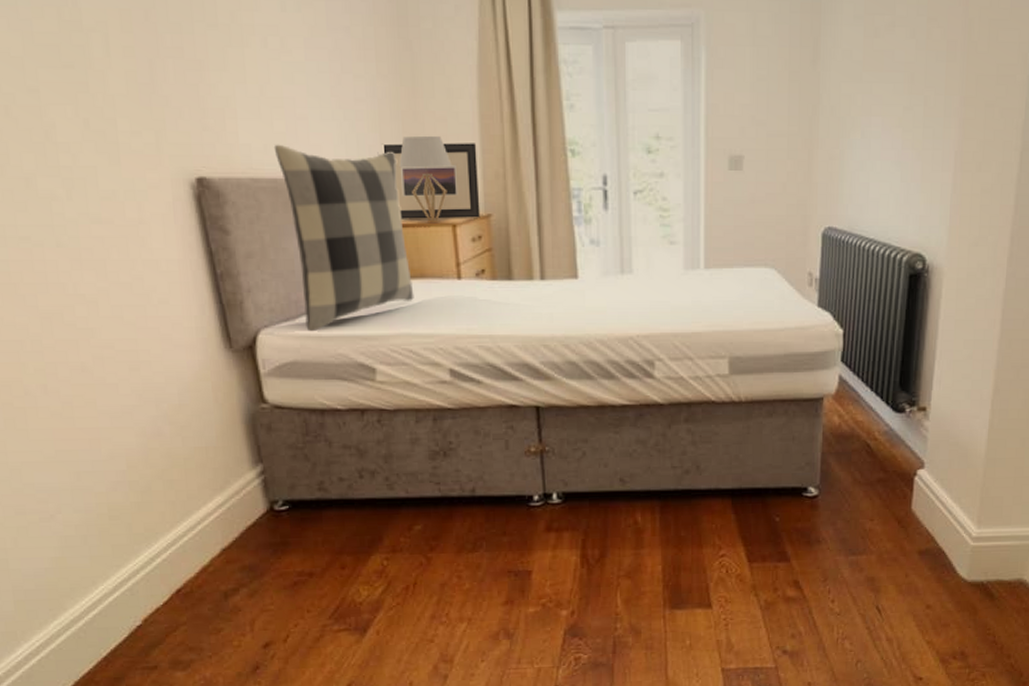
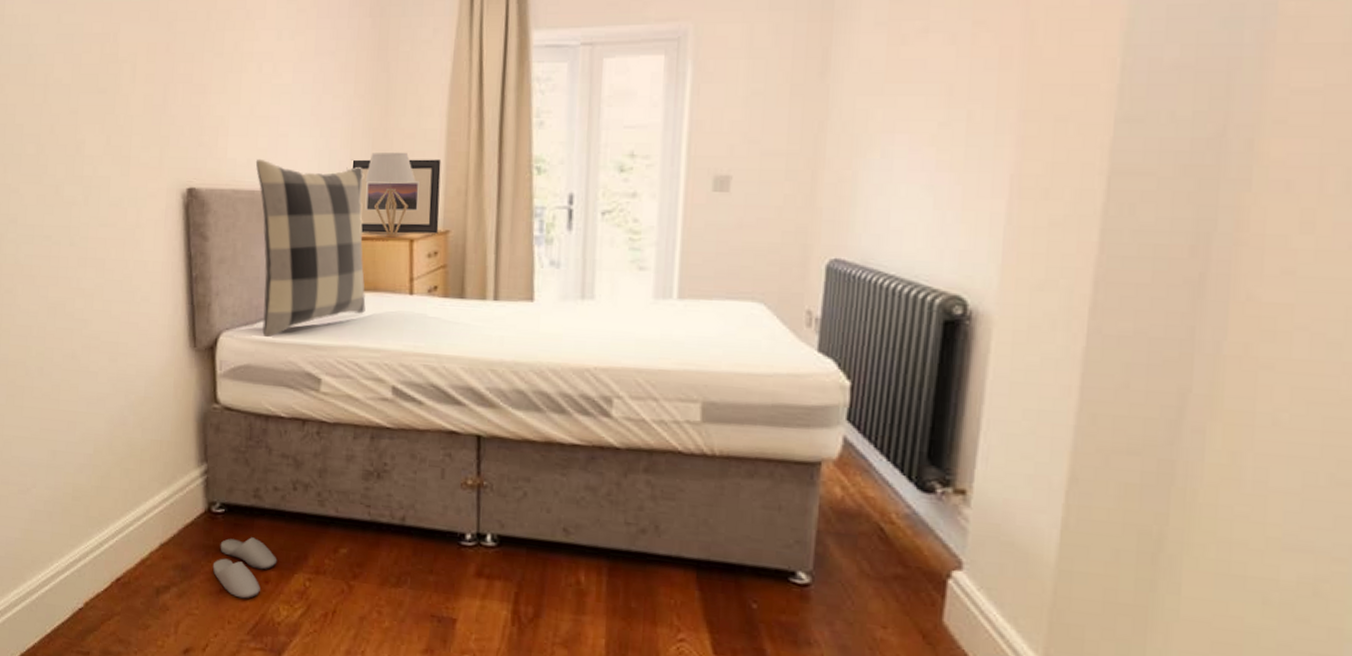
slippers: none [283,528,352,587] -> present [212,537,278,599]

